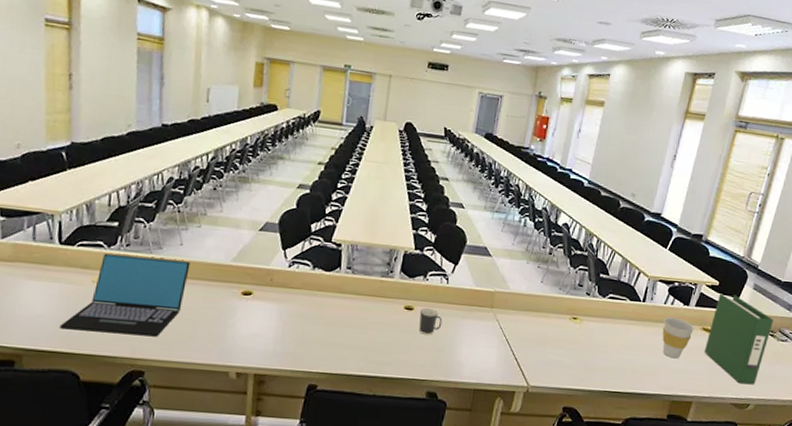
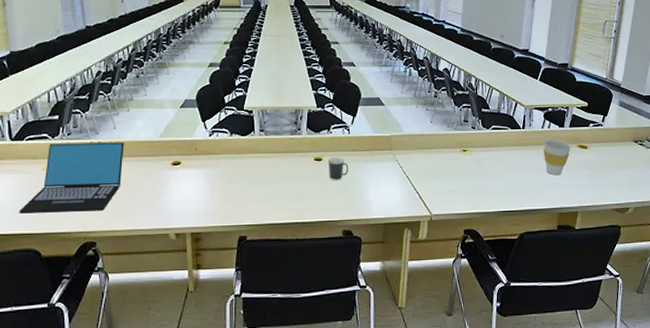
binder: present [704,293,773,385] -> none [582,113,641,191]

